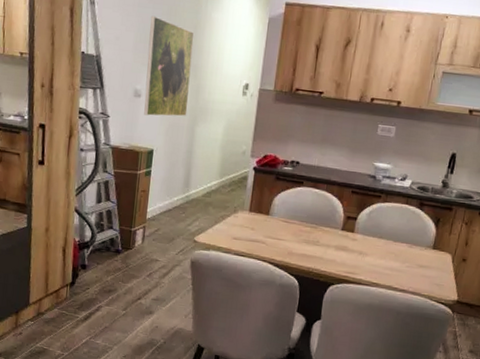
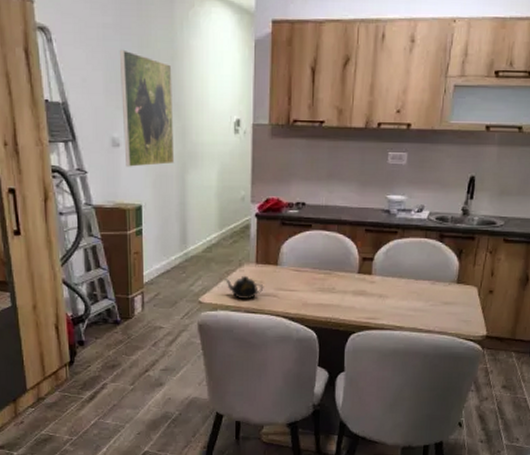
teapot: none [219,221,255,243] -> present [224,275,264,299]

